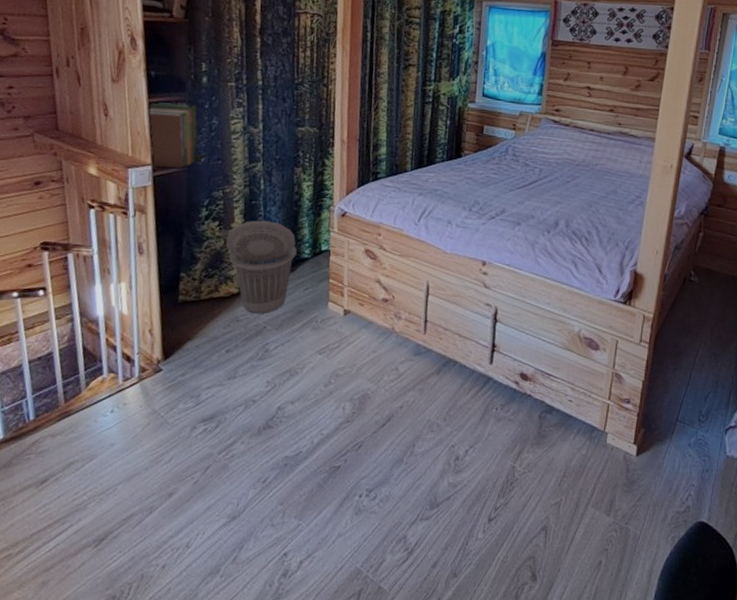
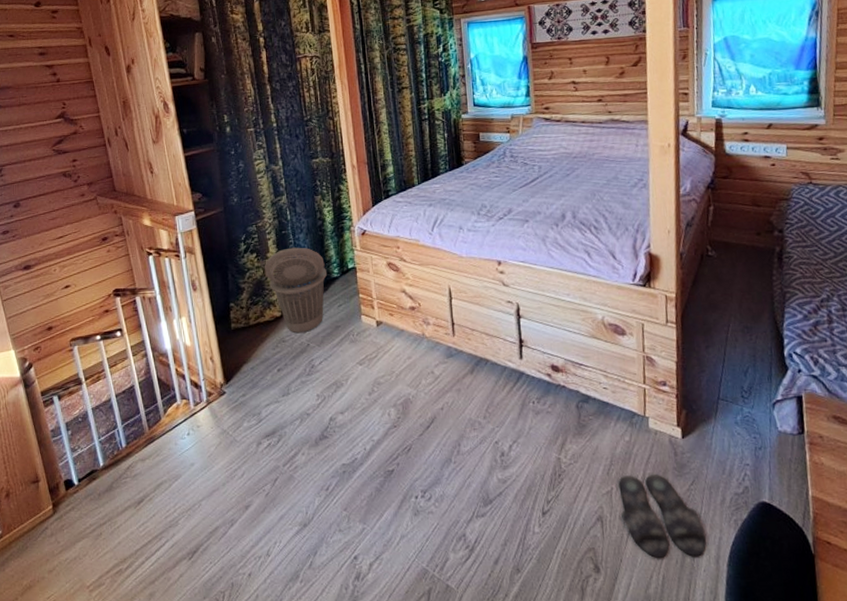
books: present [147,102,213,168] -> none [184,152,243,213]
slippers: none [565,487,644,572] -> present [617,473,707,559]

